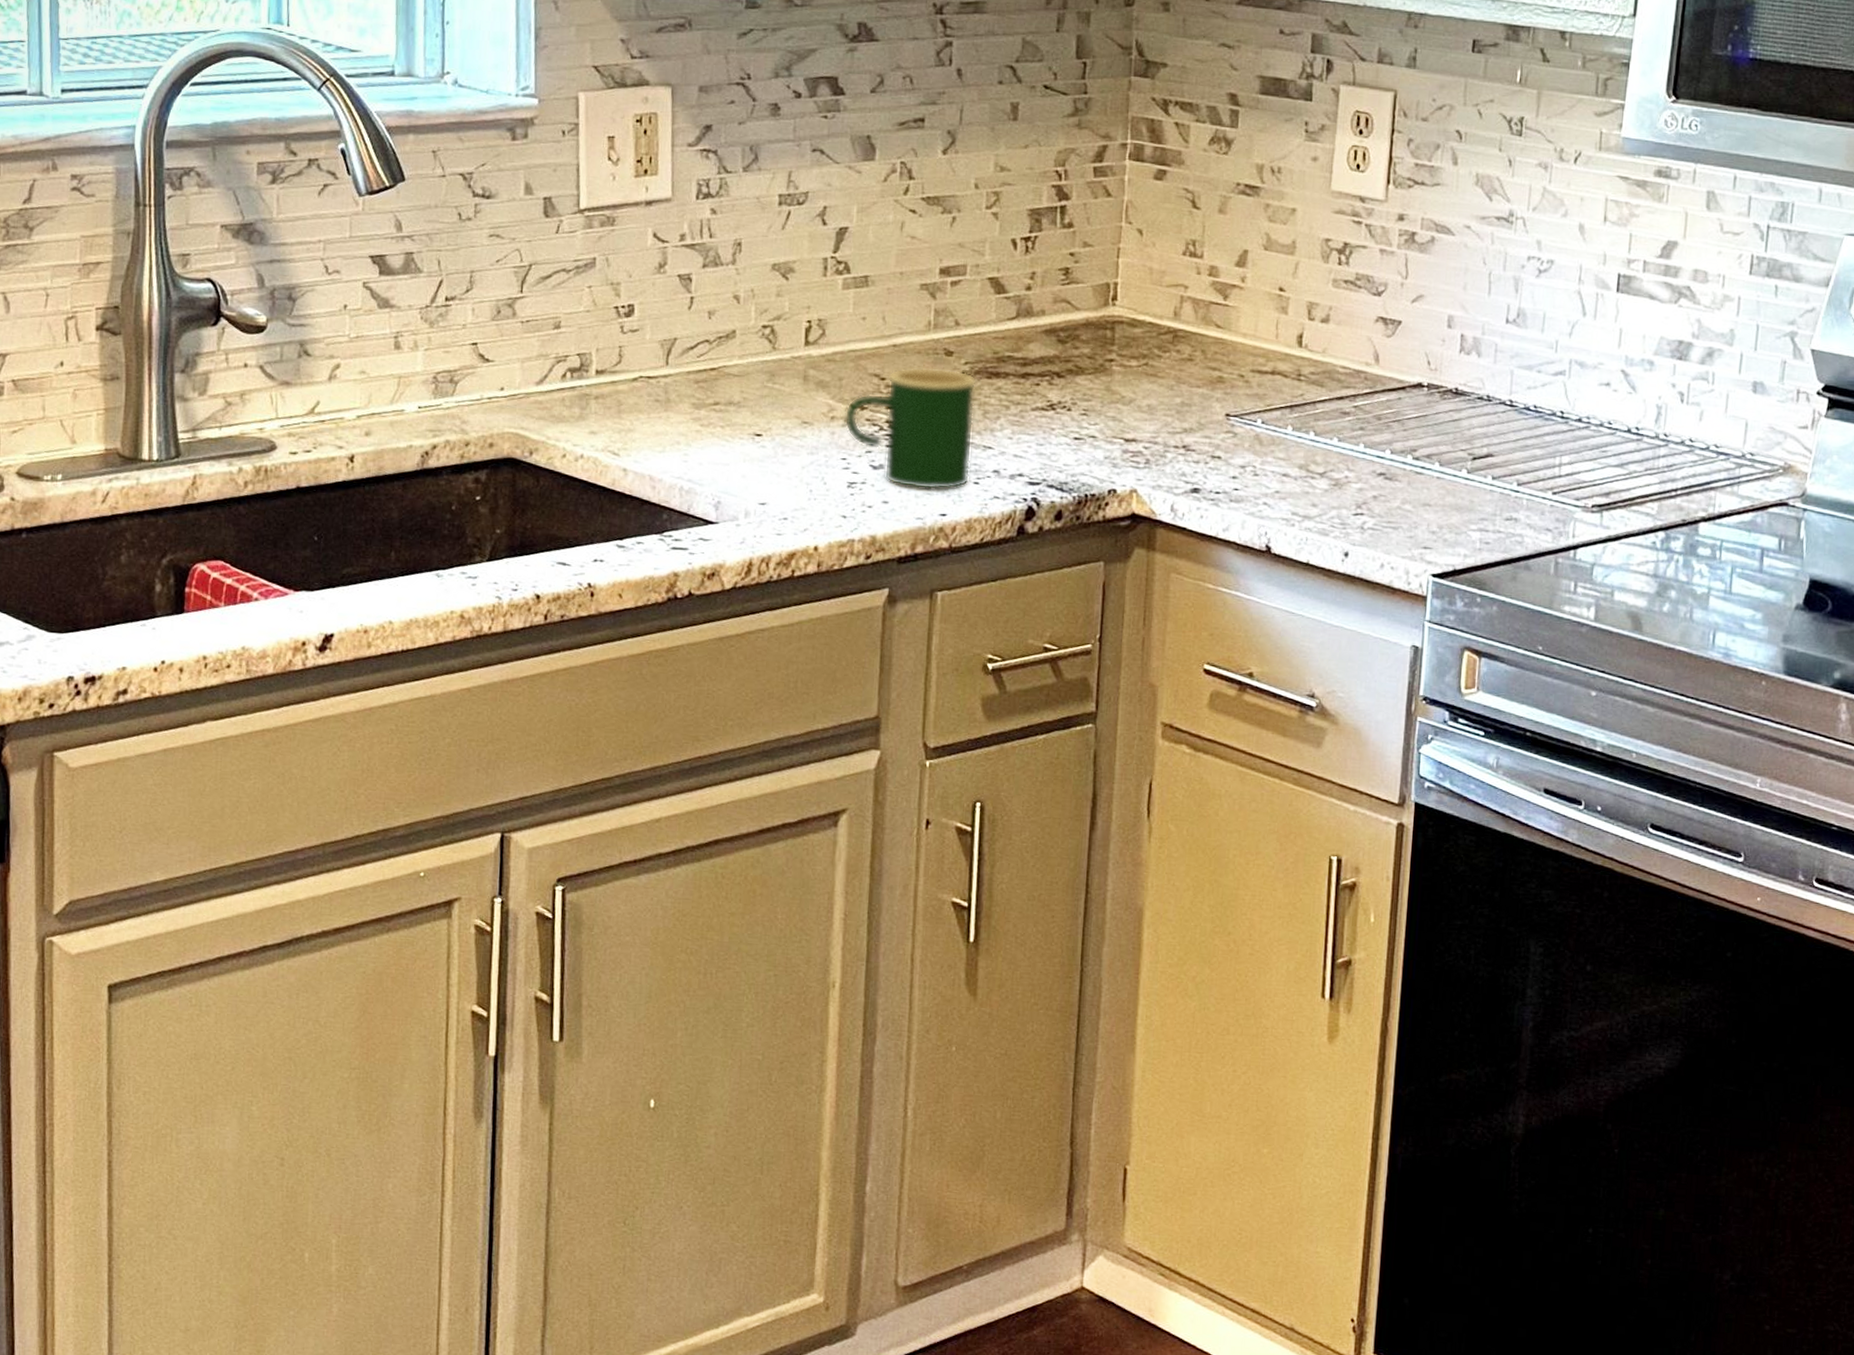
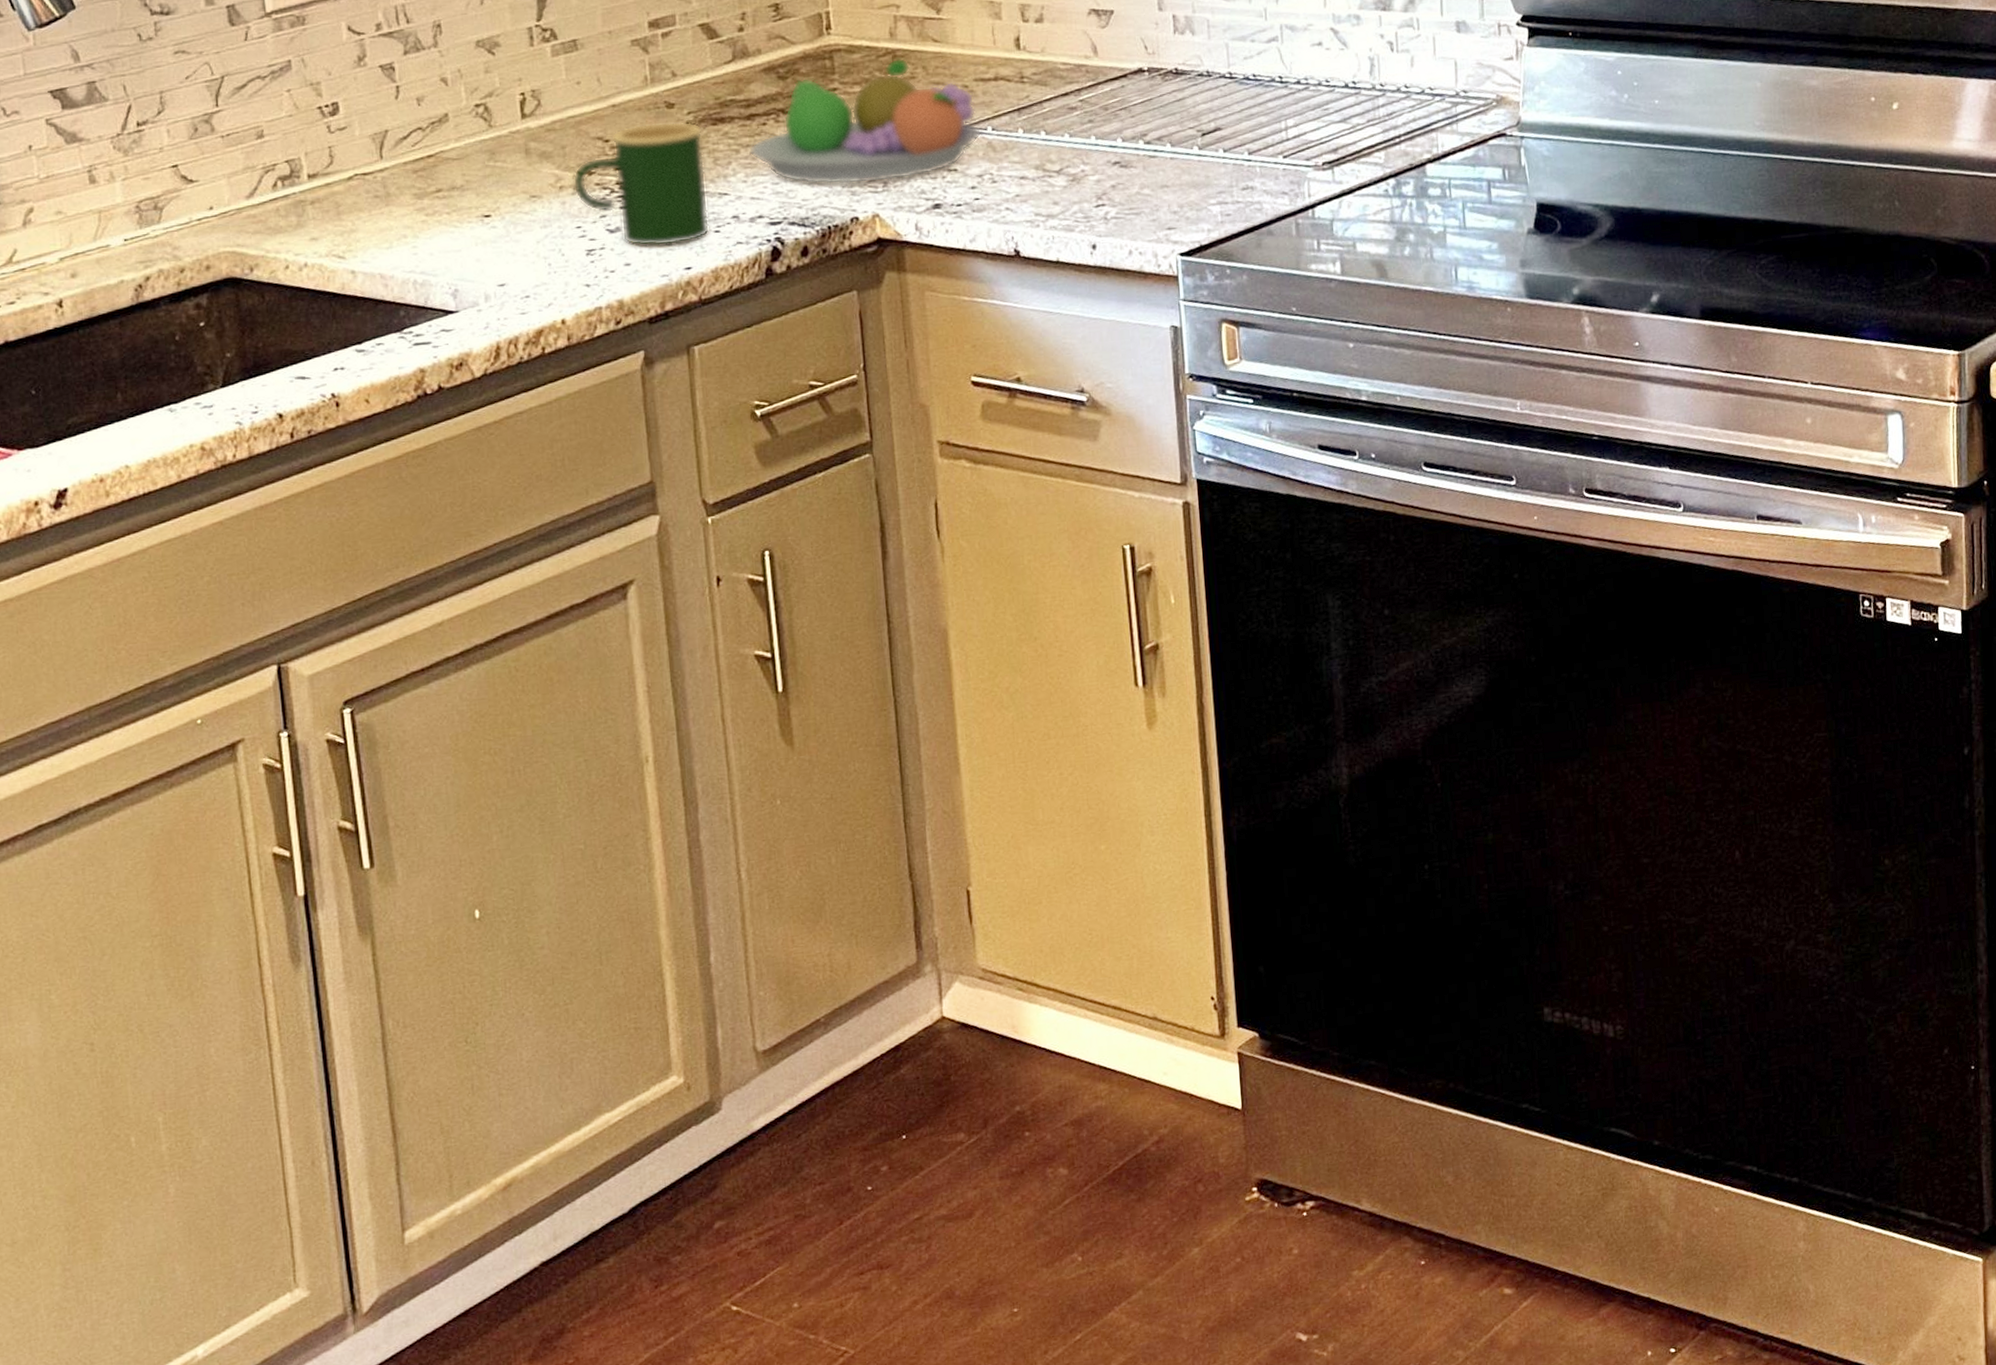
fruit bowl: none [1019,338,1251,459] -> present [749,57,982,185]

